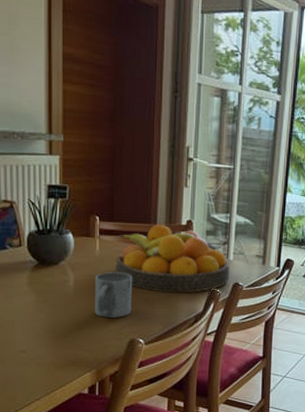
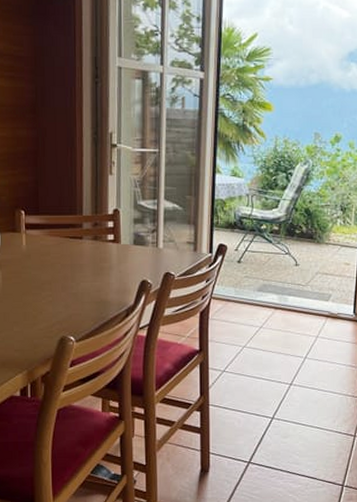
mug: present [95,272,133,318] -> none [23,268,61,315]
fruit bowl: present [116,225,230,293] -> none [43,216,160,286]

